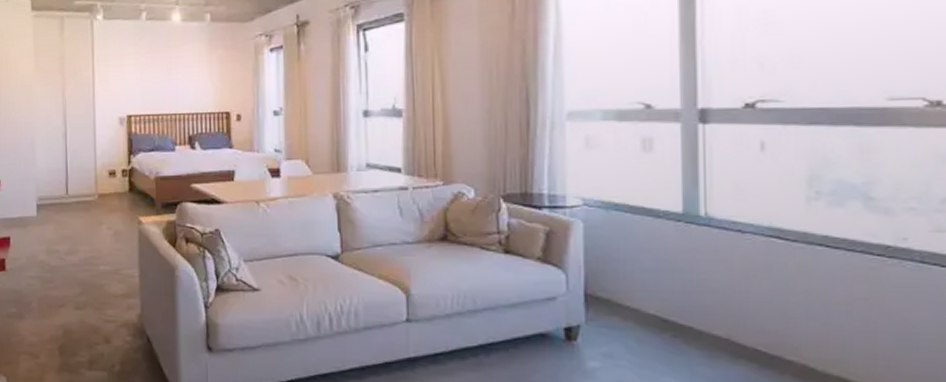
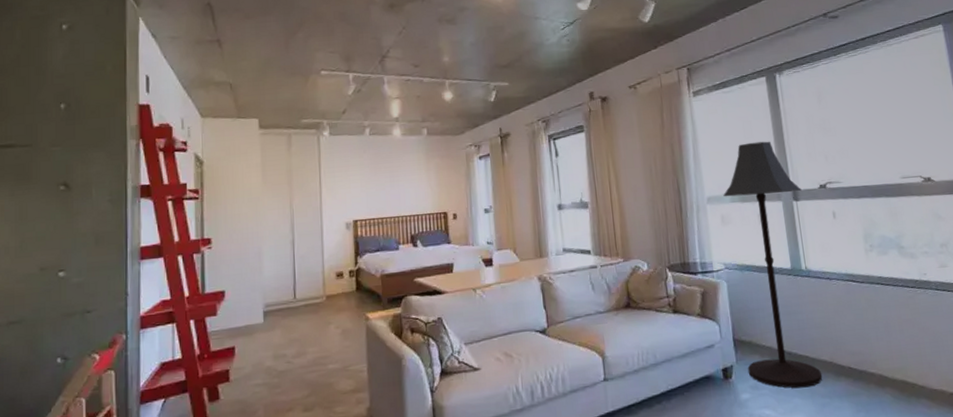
floor lamp: none [592,39,714,366] -> present [723,141,823,389]

